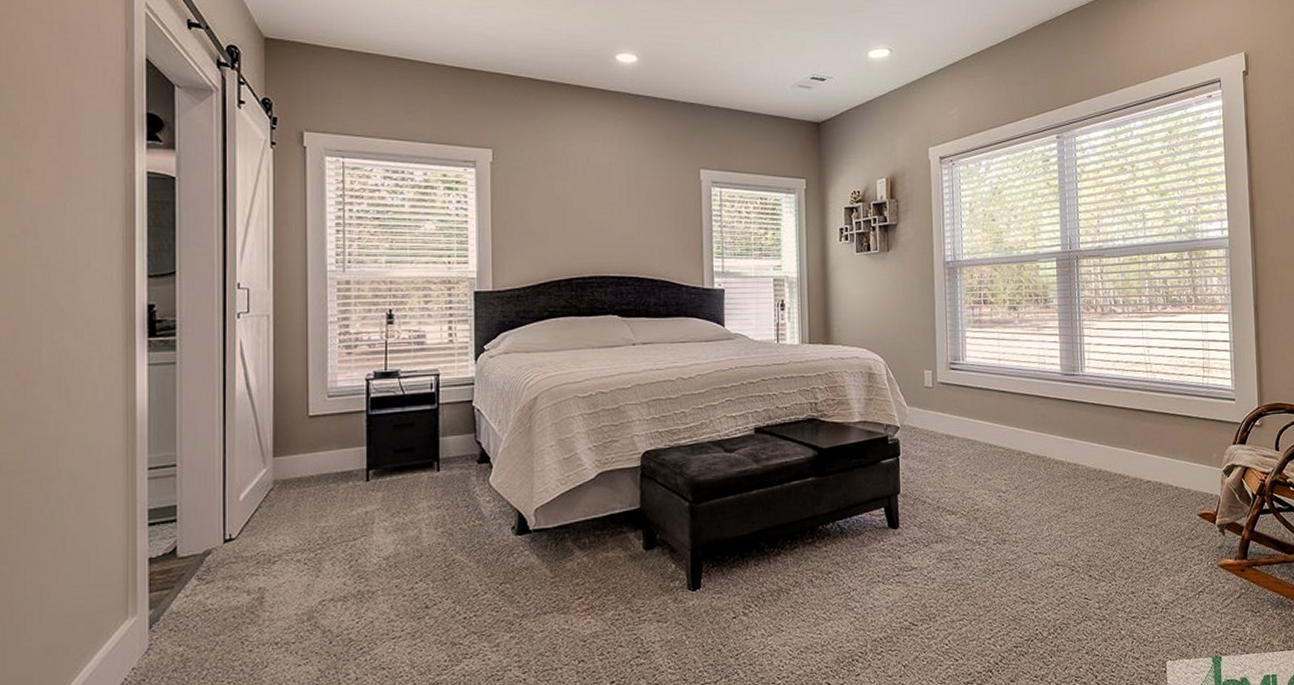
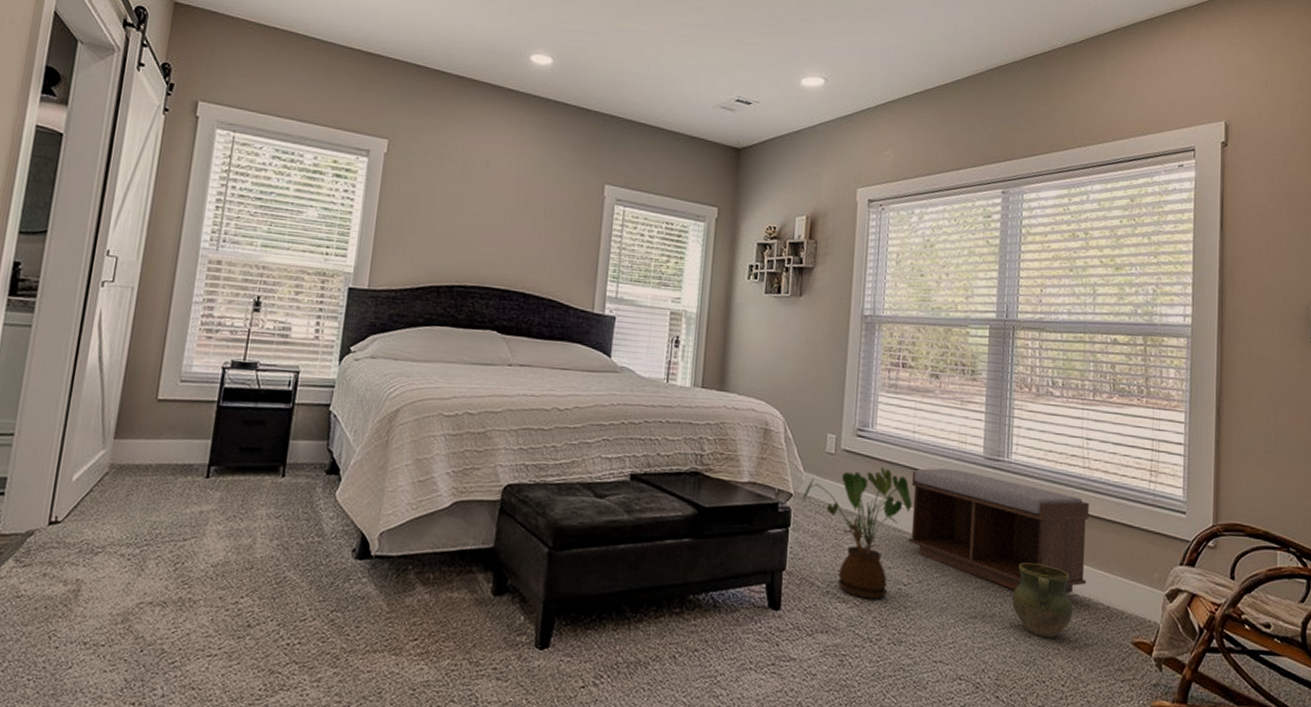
house plant: none [908,393,1003,509] -> present [802,467,912,600]
bench: none [1001,387,1157,484] -> present [908,468,1090,594]
ceramic jug: none [1096,459,1148,521] -> present [1012,562,1073,639]

